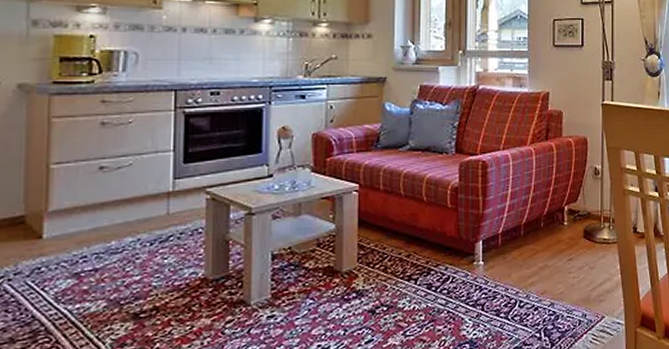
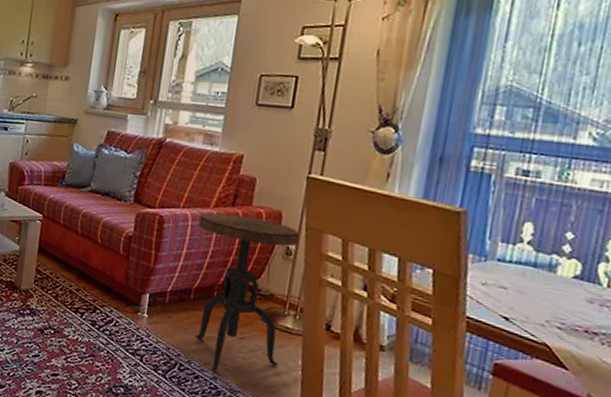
side table: none [519,147,603,299] -> present [196,212,300,372]

